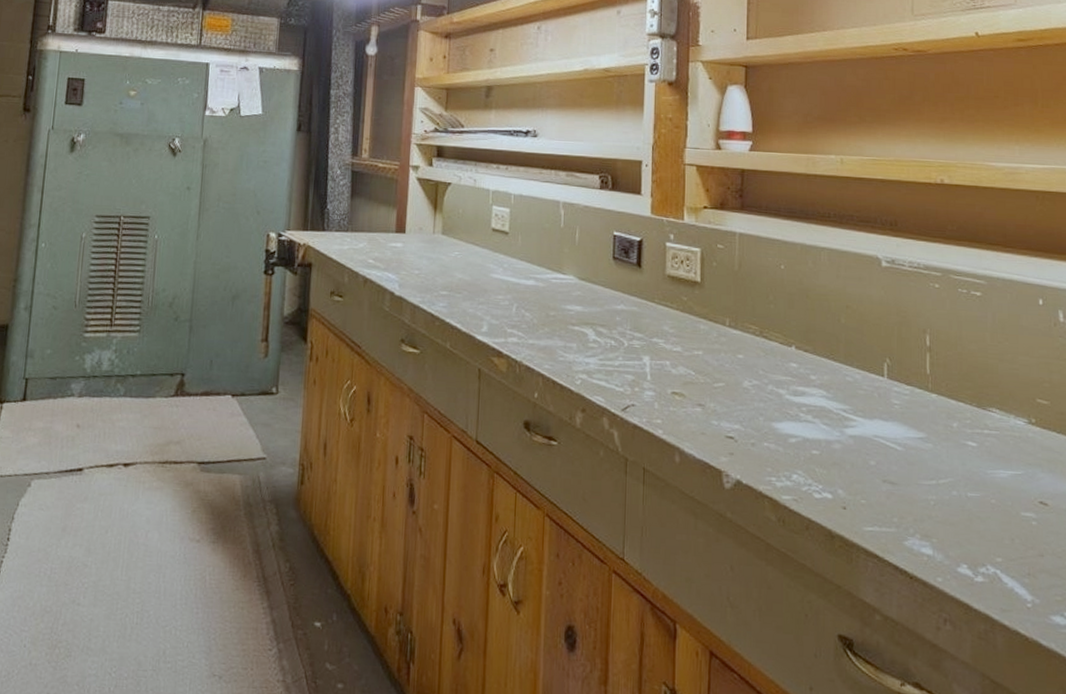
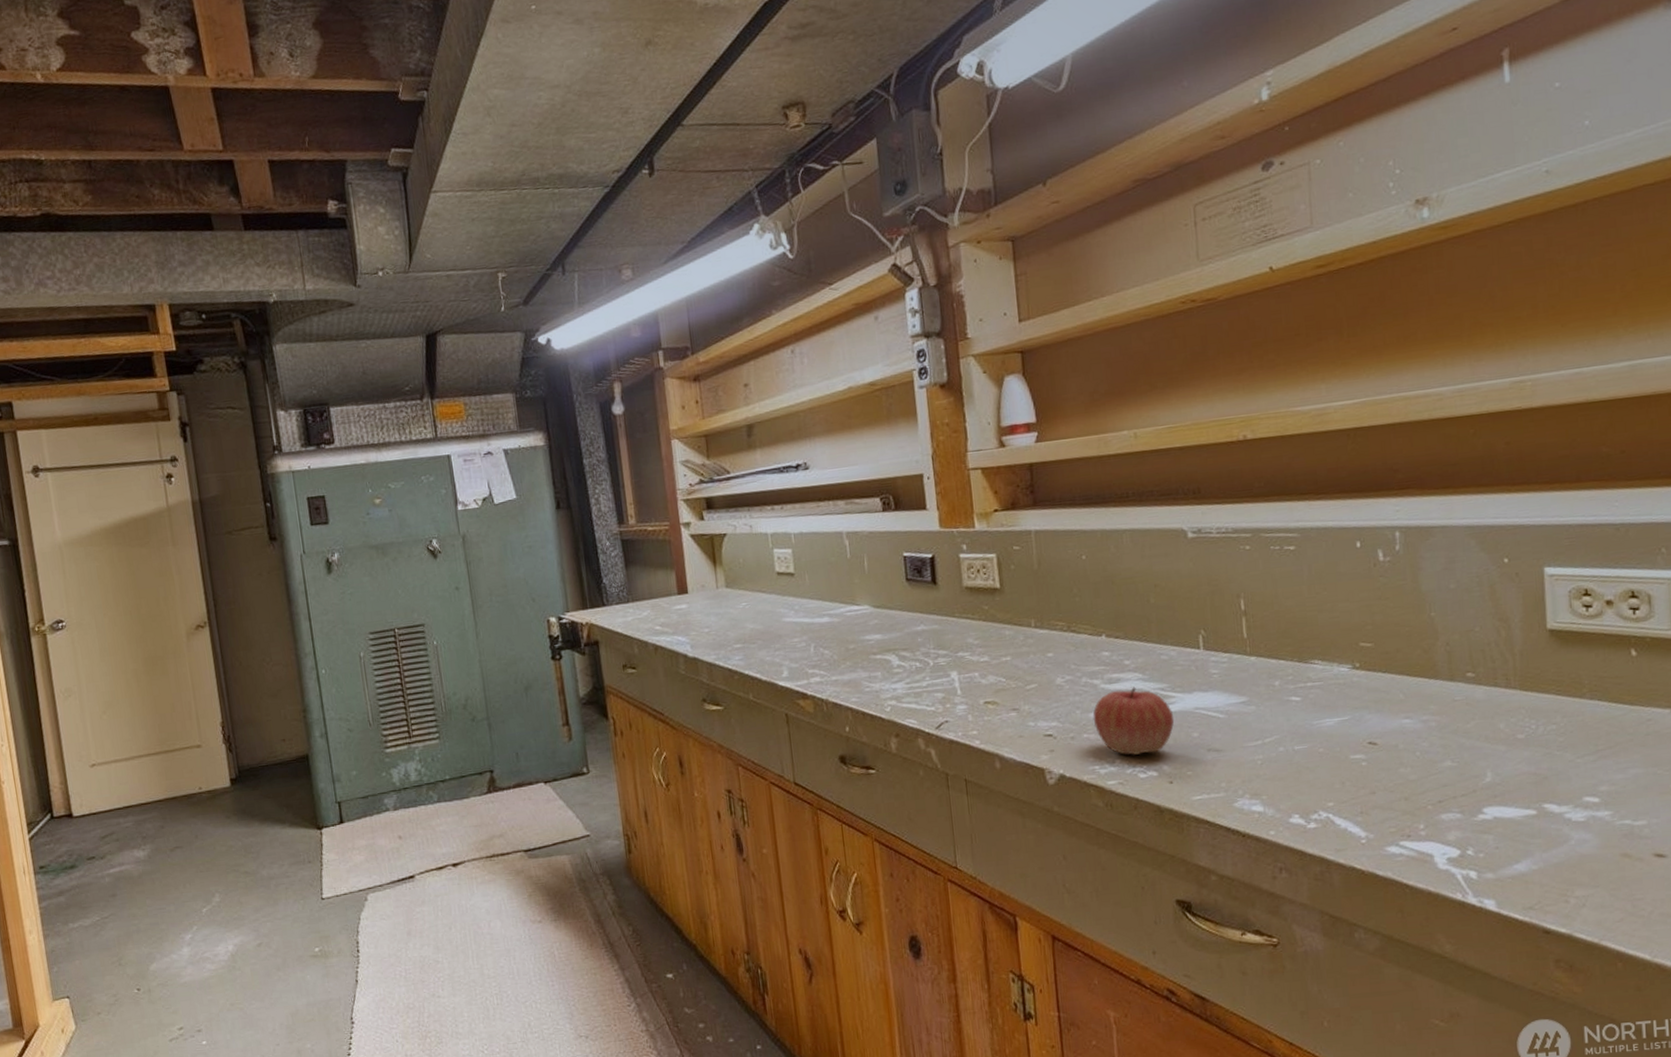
apple: none [775,403,853,475] -> present [1092,687,1175,755]

